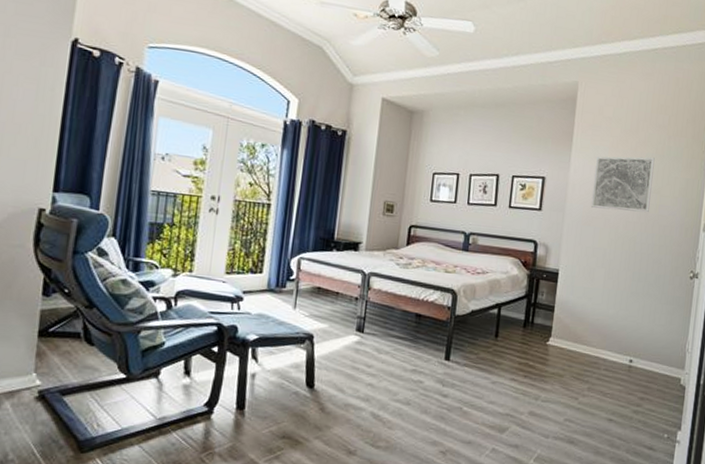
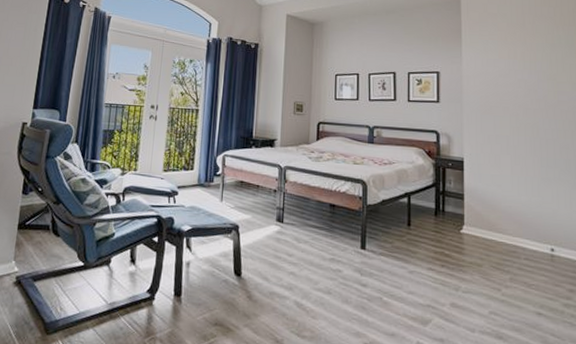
wall art: present [590,156,655,213] -> none [486,46,548,99]

